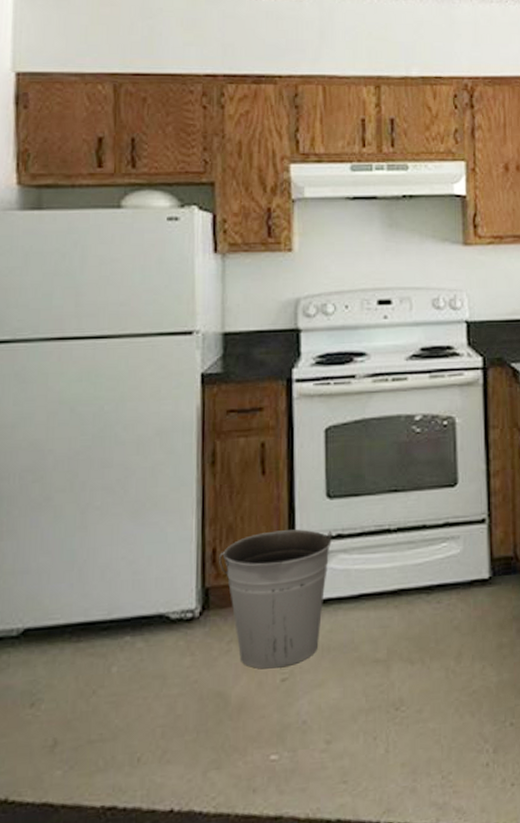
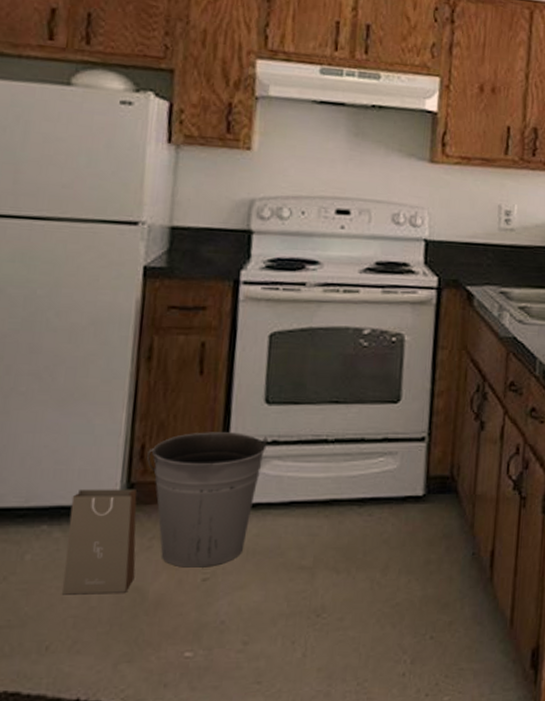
shopping bag: none [148,593,216,705] -> present [61,489,137,595]

